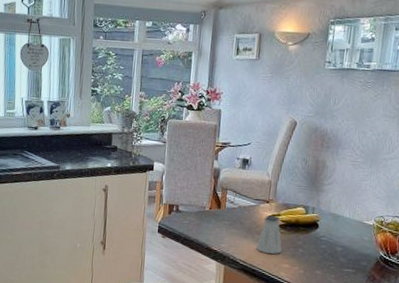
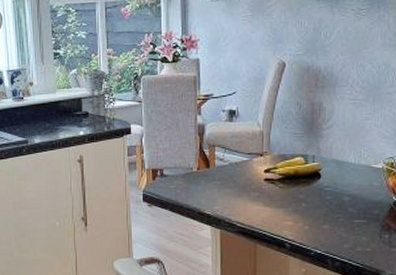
saltshaker: present [256,215,283,254] -> none [254,170,283,211]

